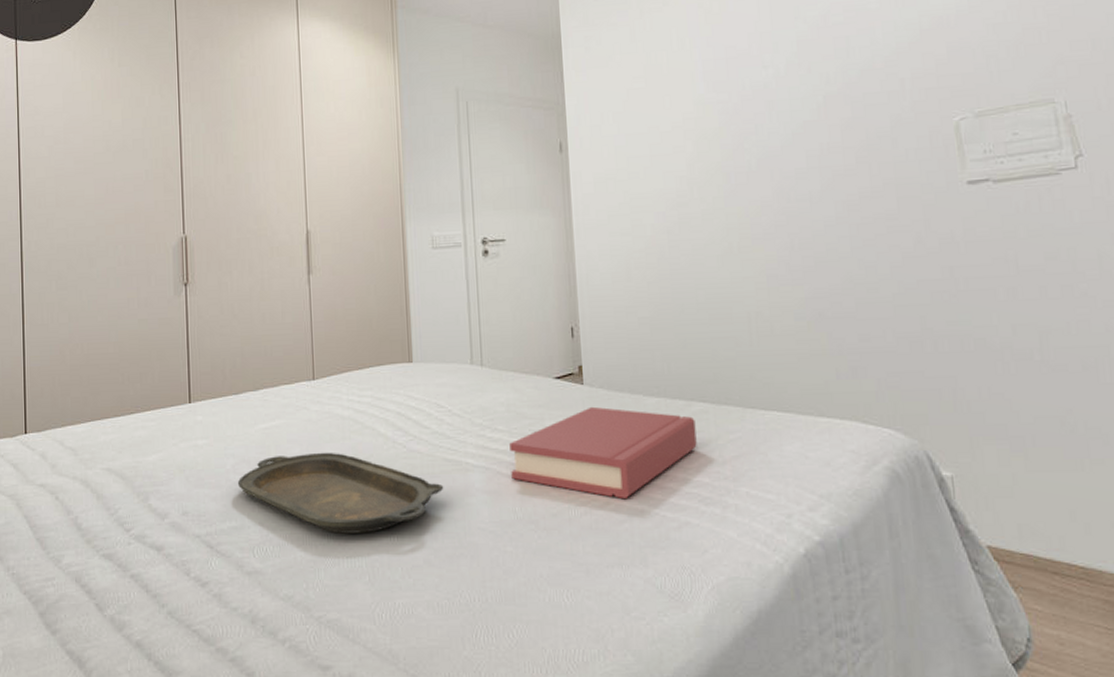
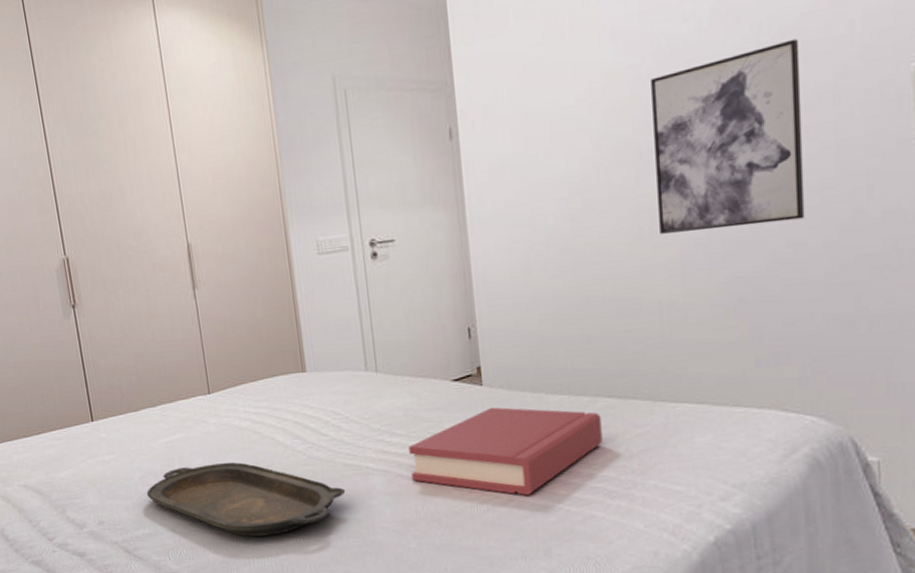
wall art: none [737,90,874,250] -> present [651,38,805,234]

